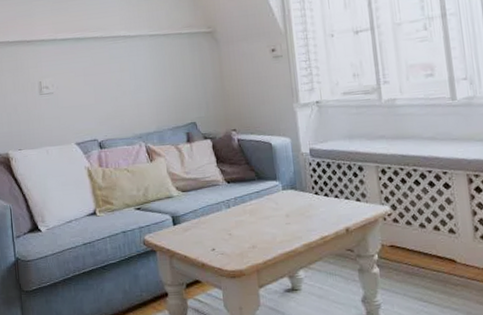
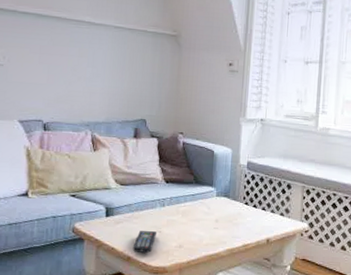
remote control: none [205,234,228,258] -> present [132,231,158,253]

